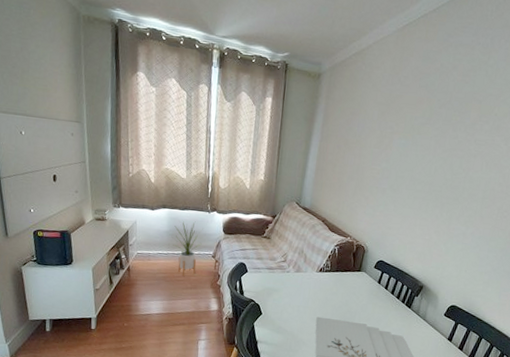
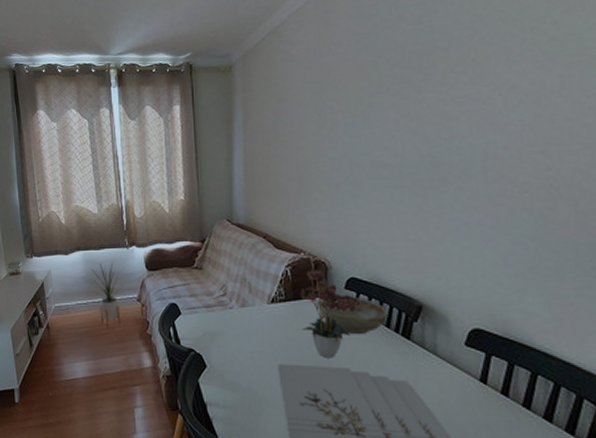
flower arrangement: none [338,251,383,316] -> present [300,269,361,358]
bowl: none [353,274,399,302] -> present [318,298,387,335]

